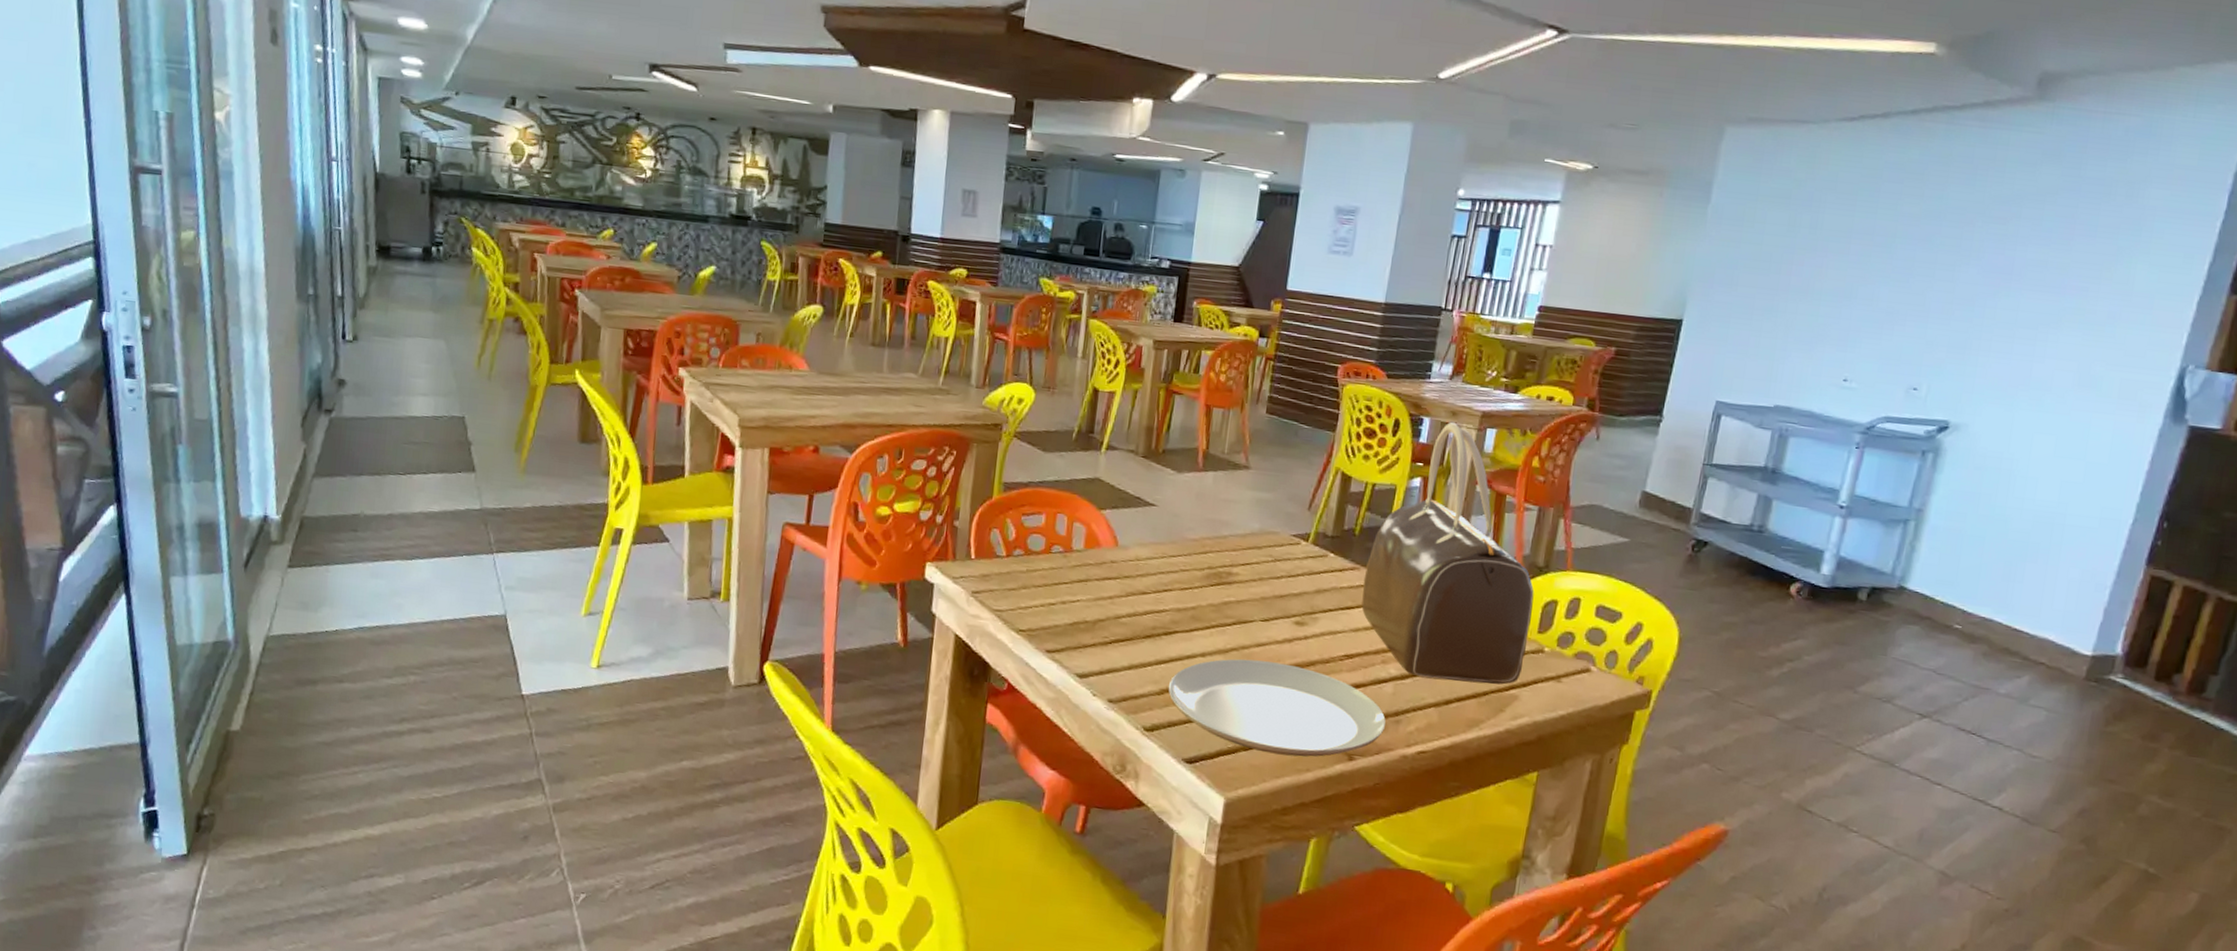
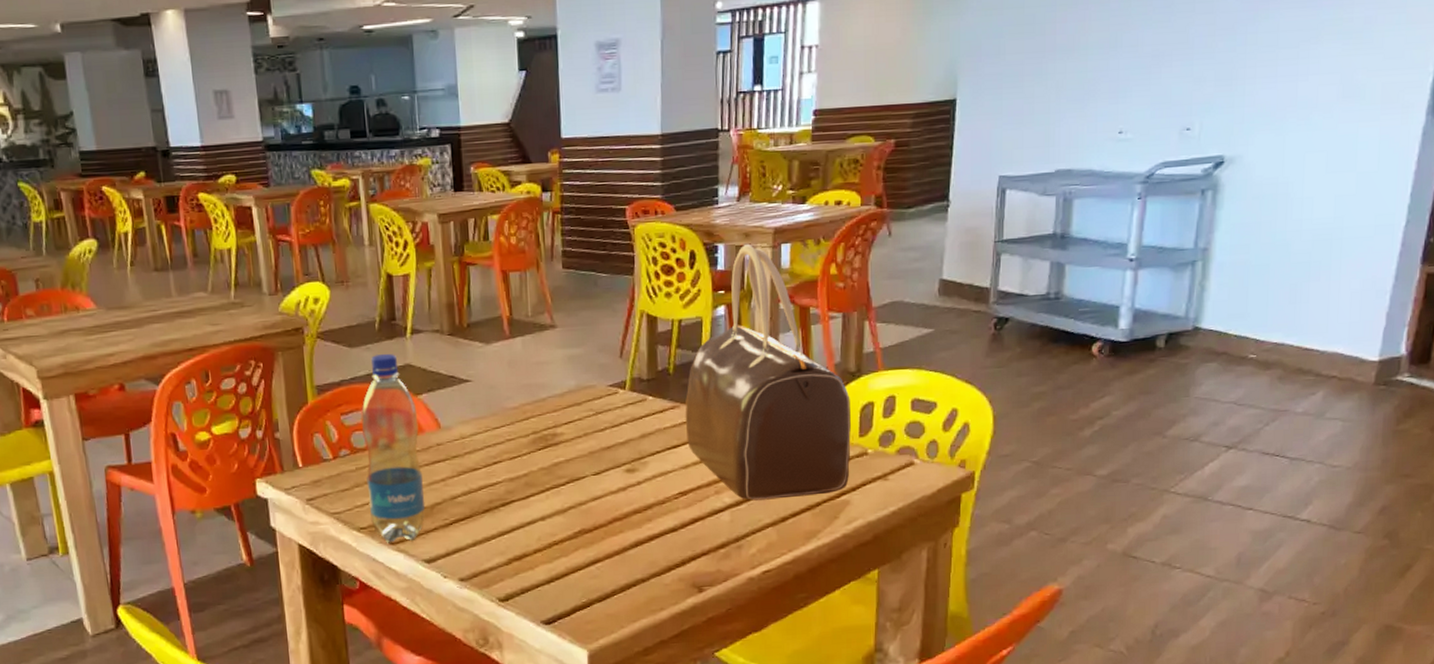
bottle: none [1031,463,1098,652] -> present [360,353,426,543]
plate: present [1168,659,1386,757] -> none [514,512,728,601]

